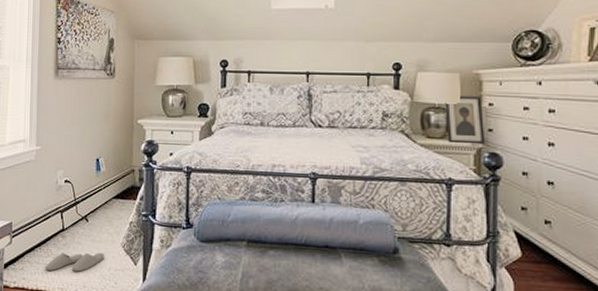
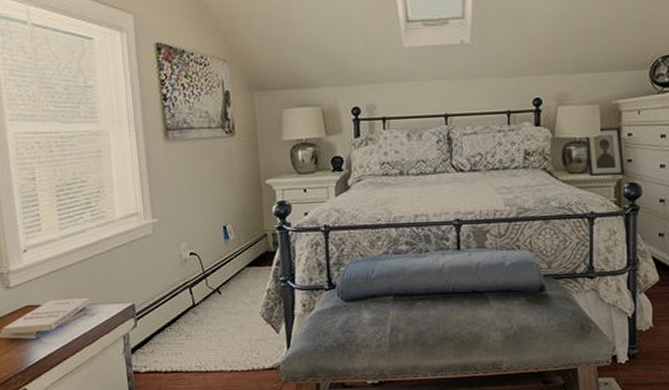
slippers: present [45,252,104,272] -> none [178,324,243,351]

